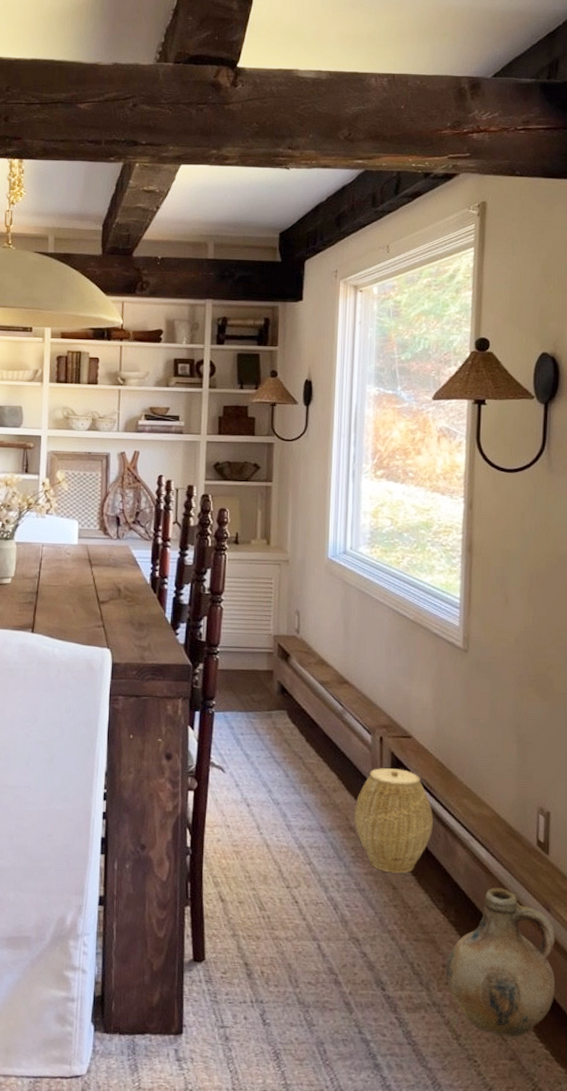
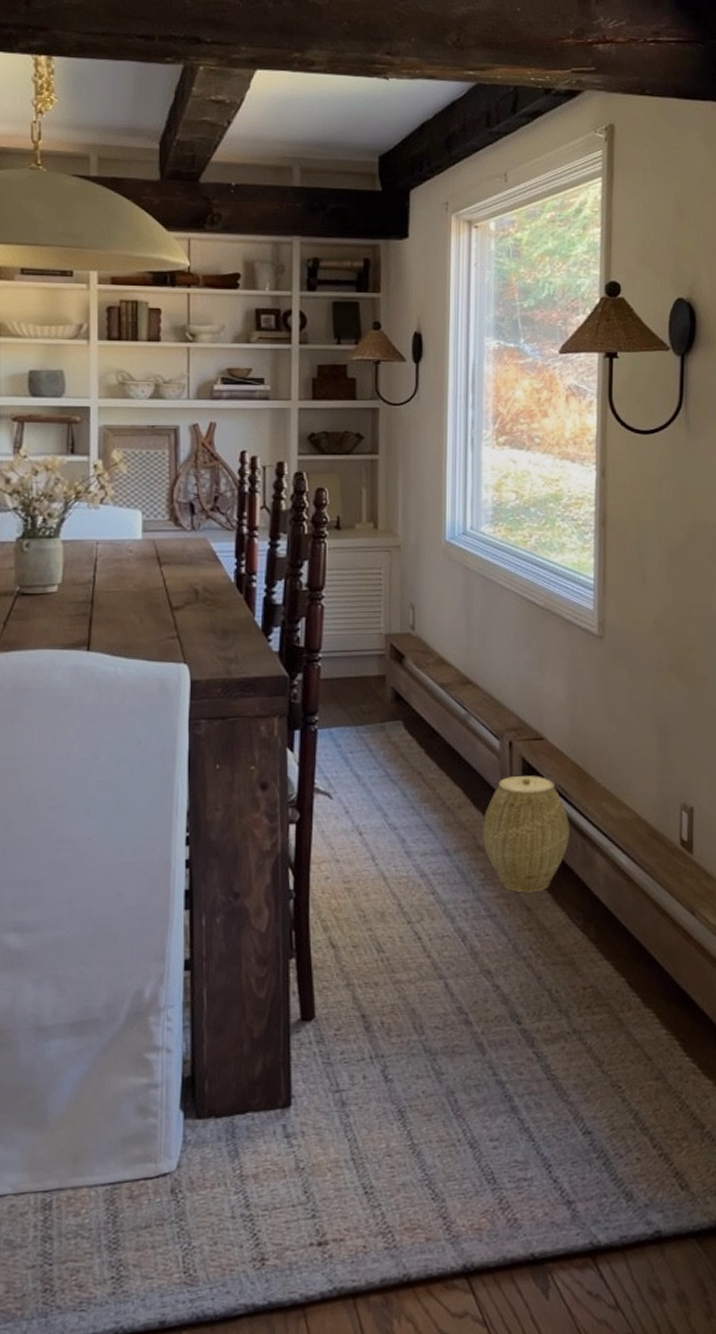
ceramic jug: present [446,887,556,1037] -> none [587,895,702,1055]

